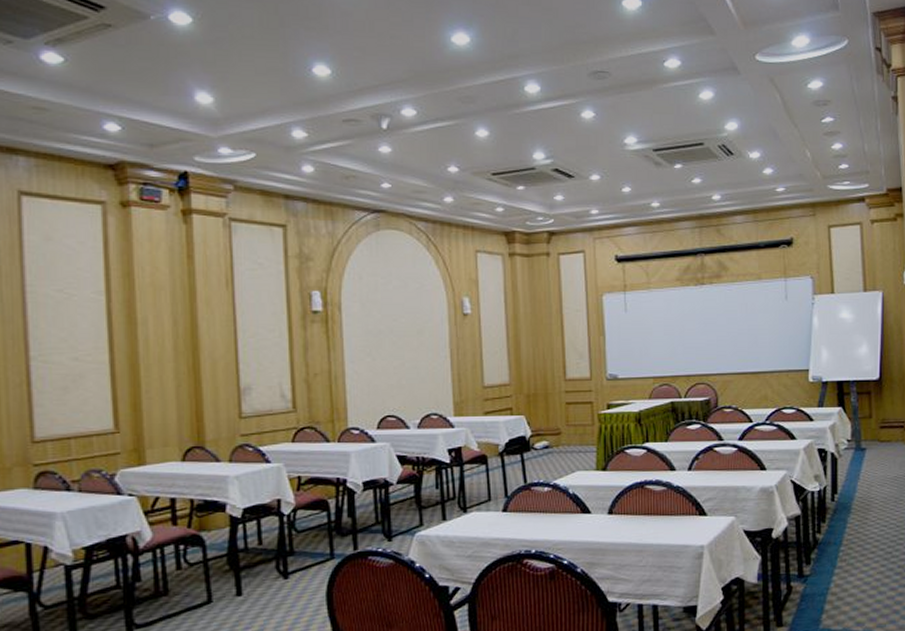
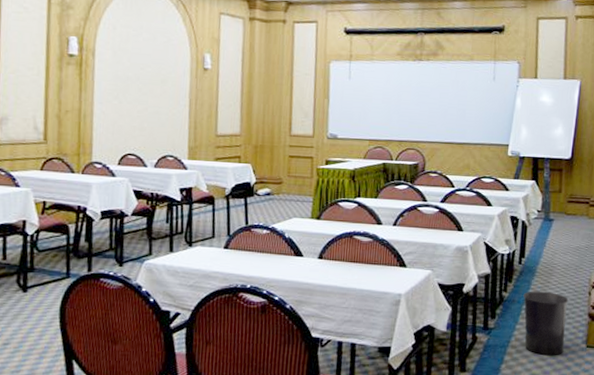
waste bin: none [839,529,890,601] -> present [523,291,569,356]

